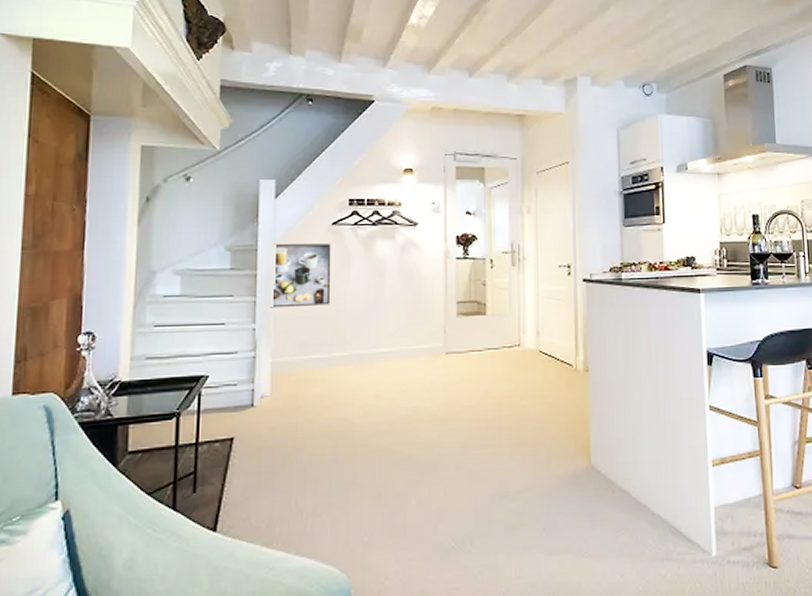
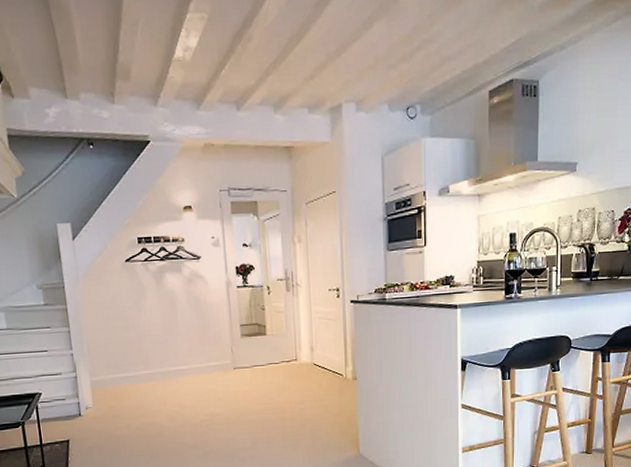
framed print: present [270,243,332,308] -> none [77,279,133,337]

